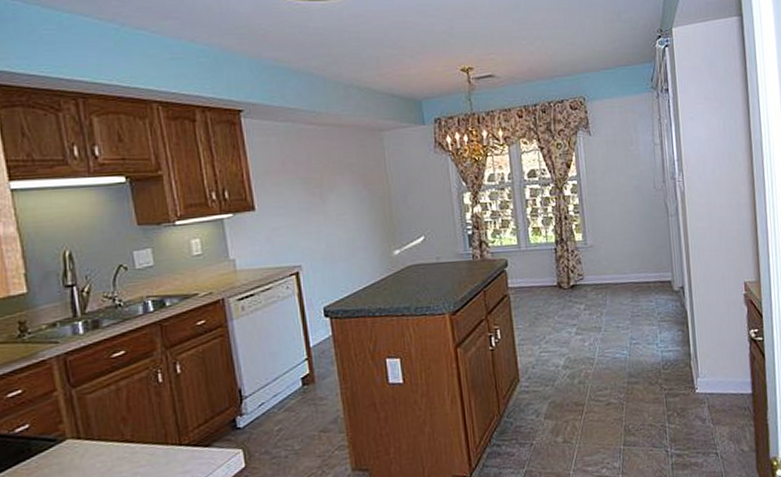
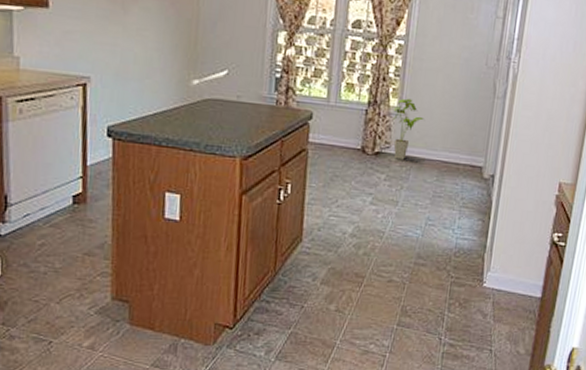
house plant: none [579,231,609,289] -> present [393,98,424,160]

